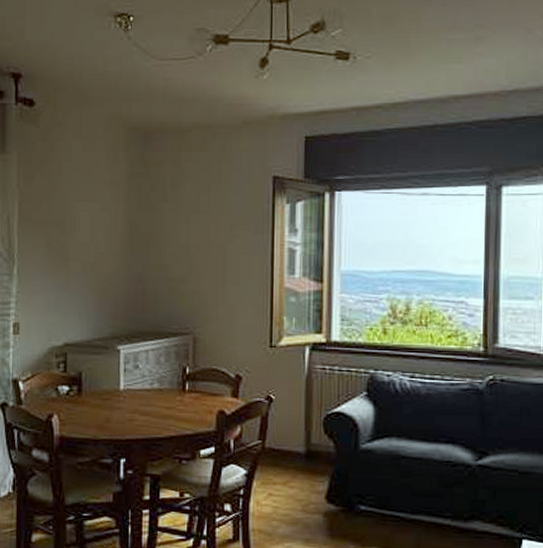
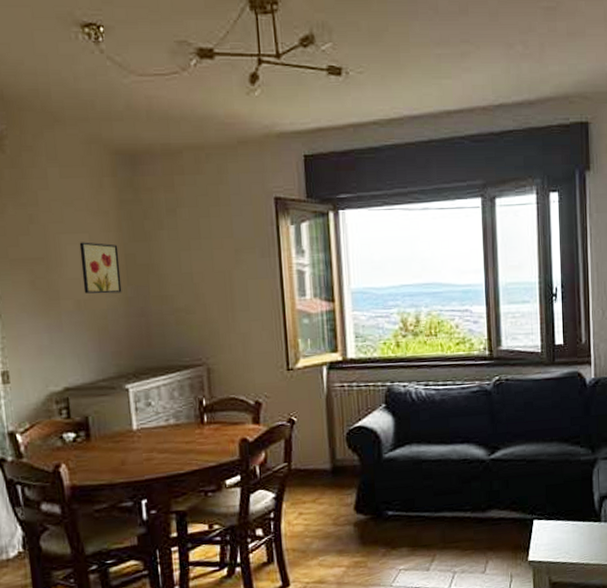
wall art: none [91,209,125,259] -> present [79,242,122,294]

